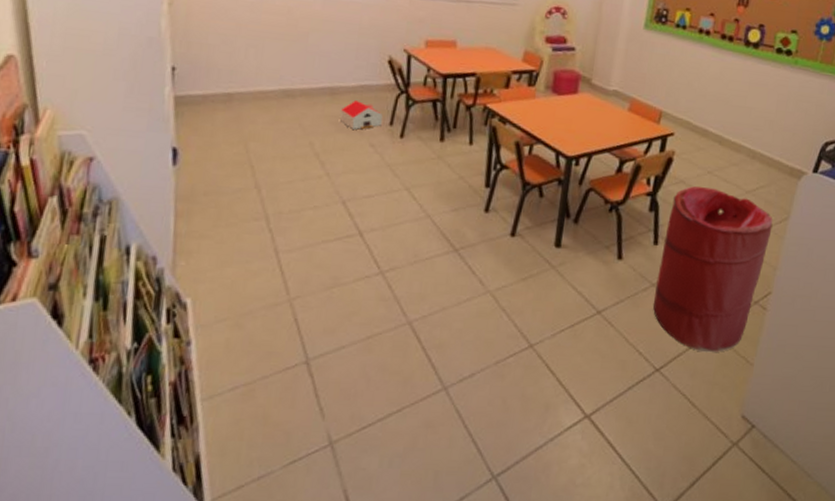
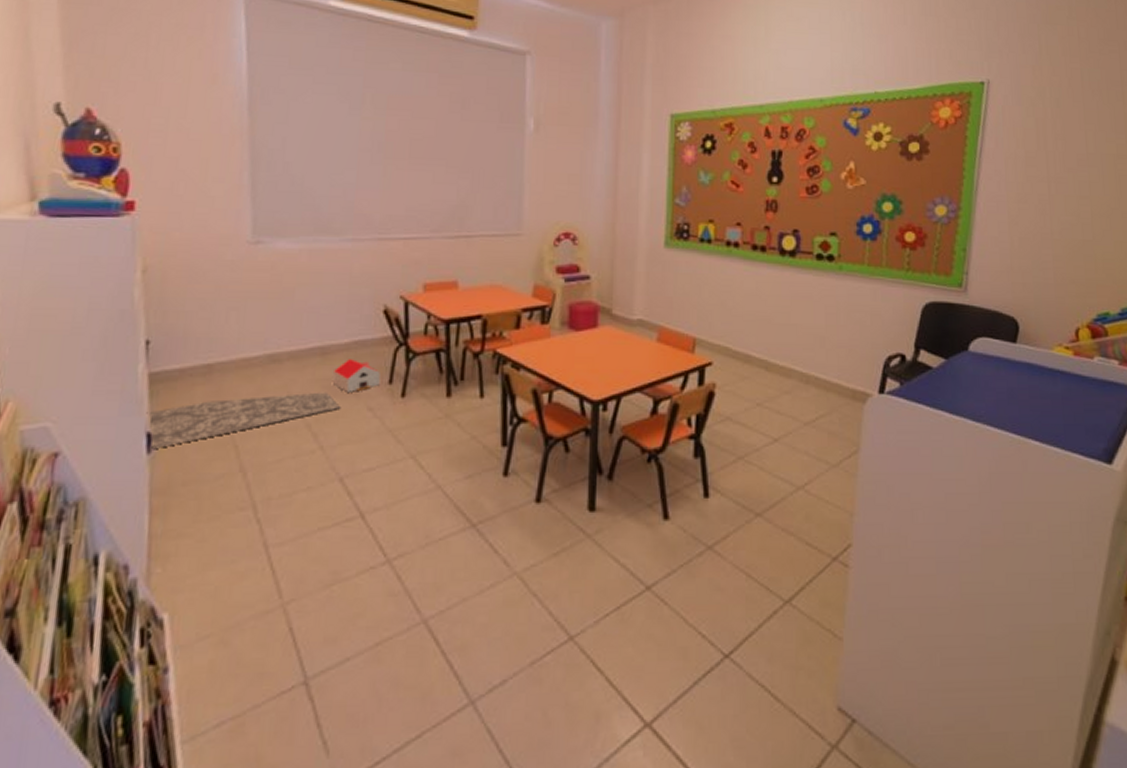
rug: none [172,125,347,163] -> present [146,392,342,450]
laundry hamper: present [653,186,773,353] -> none [713,421,841,629]

